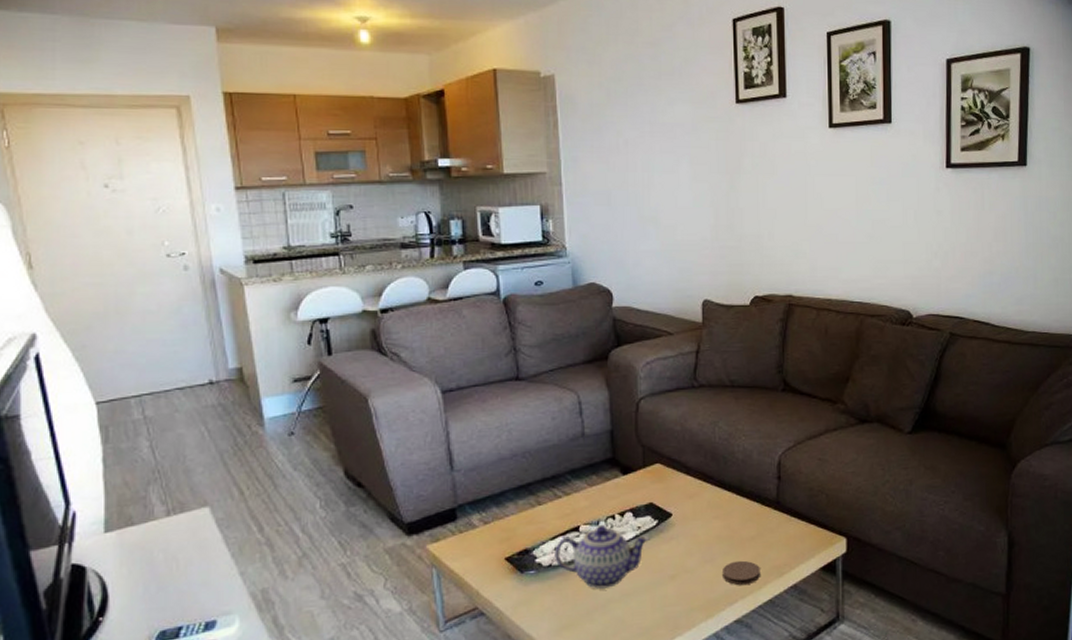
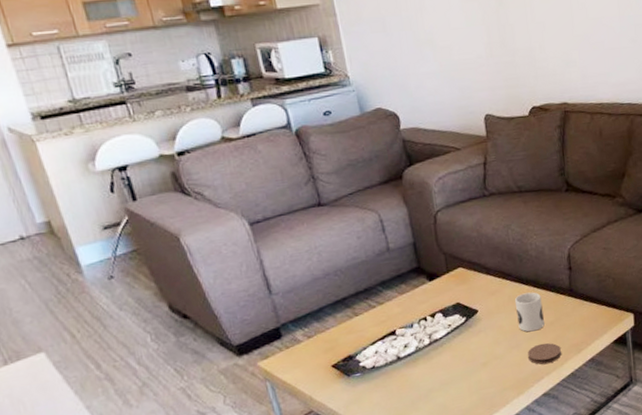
teapot: present [554,525,650,589] -> none [375,327,461,383]
mug: none [713,500,744,546] -> present [514,292,545,332]

